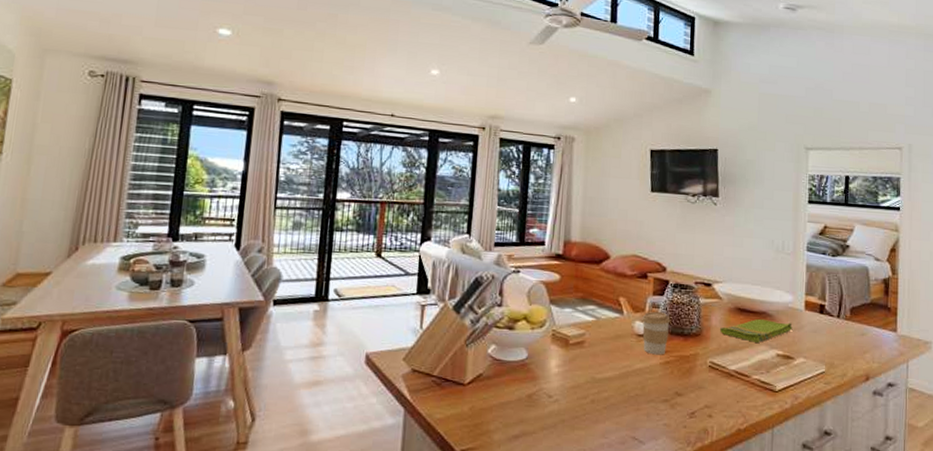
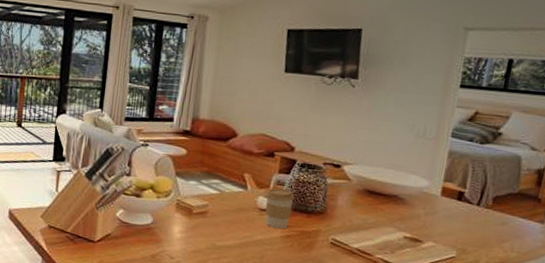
dish towel: present [719,318,793,343] -> none [345,201,425,224]

